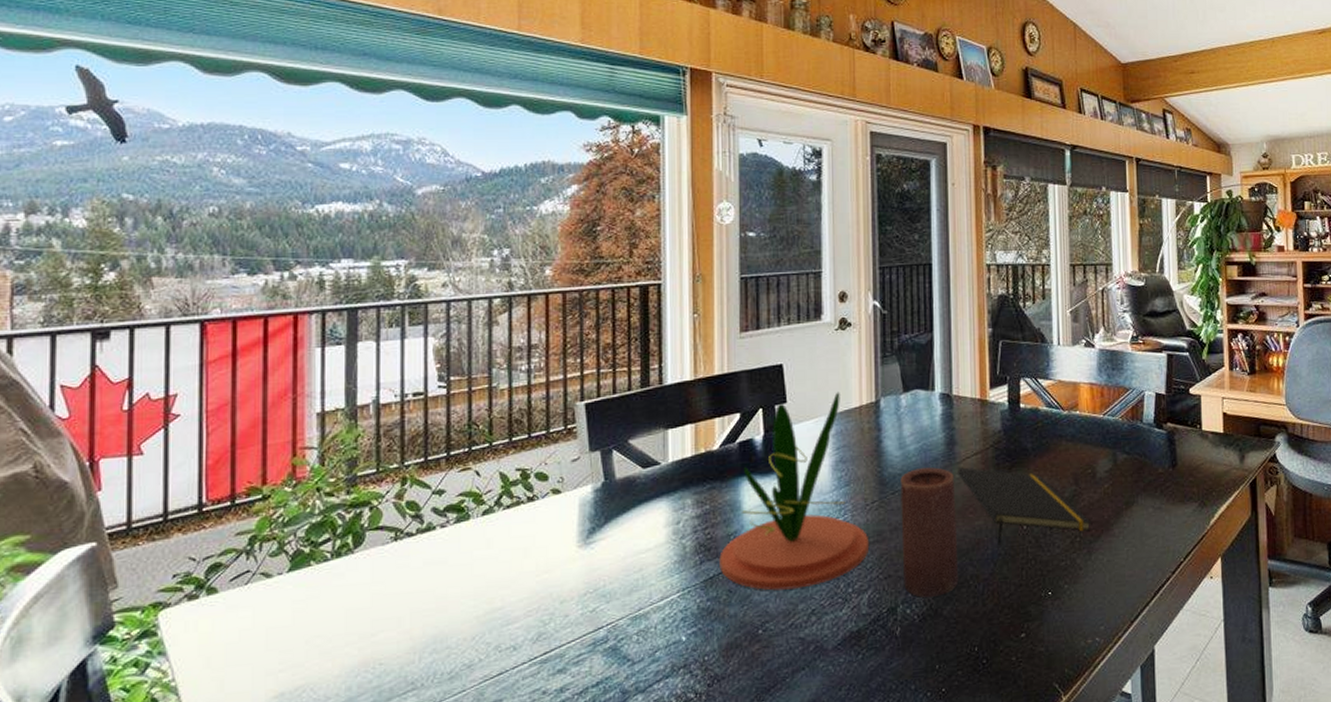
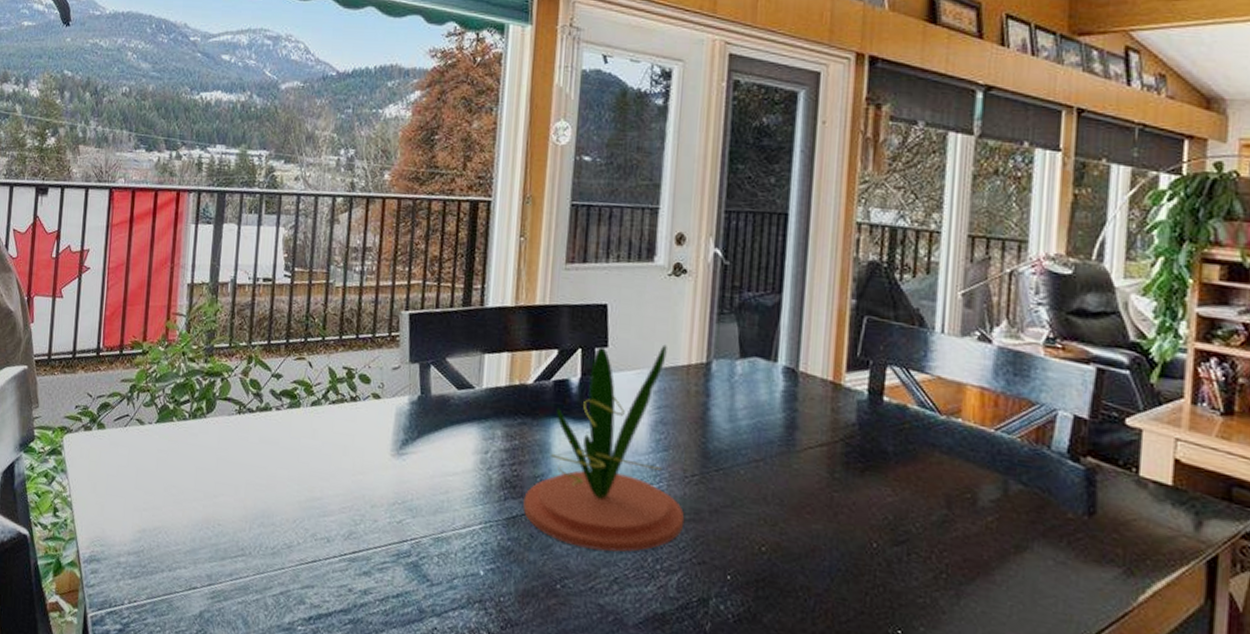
candle: present [900,467,959,598] -> none [719,447,791,600]
notepad: present [958,467,1091,545] -> none [796,457,964,570]

